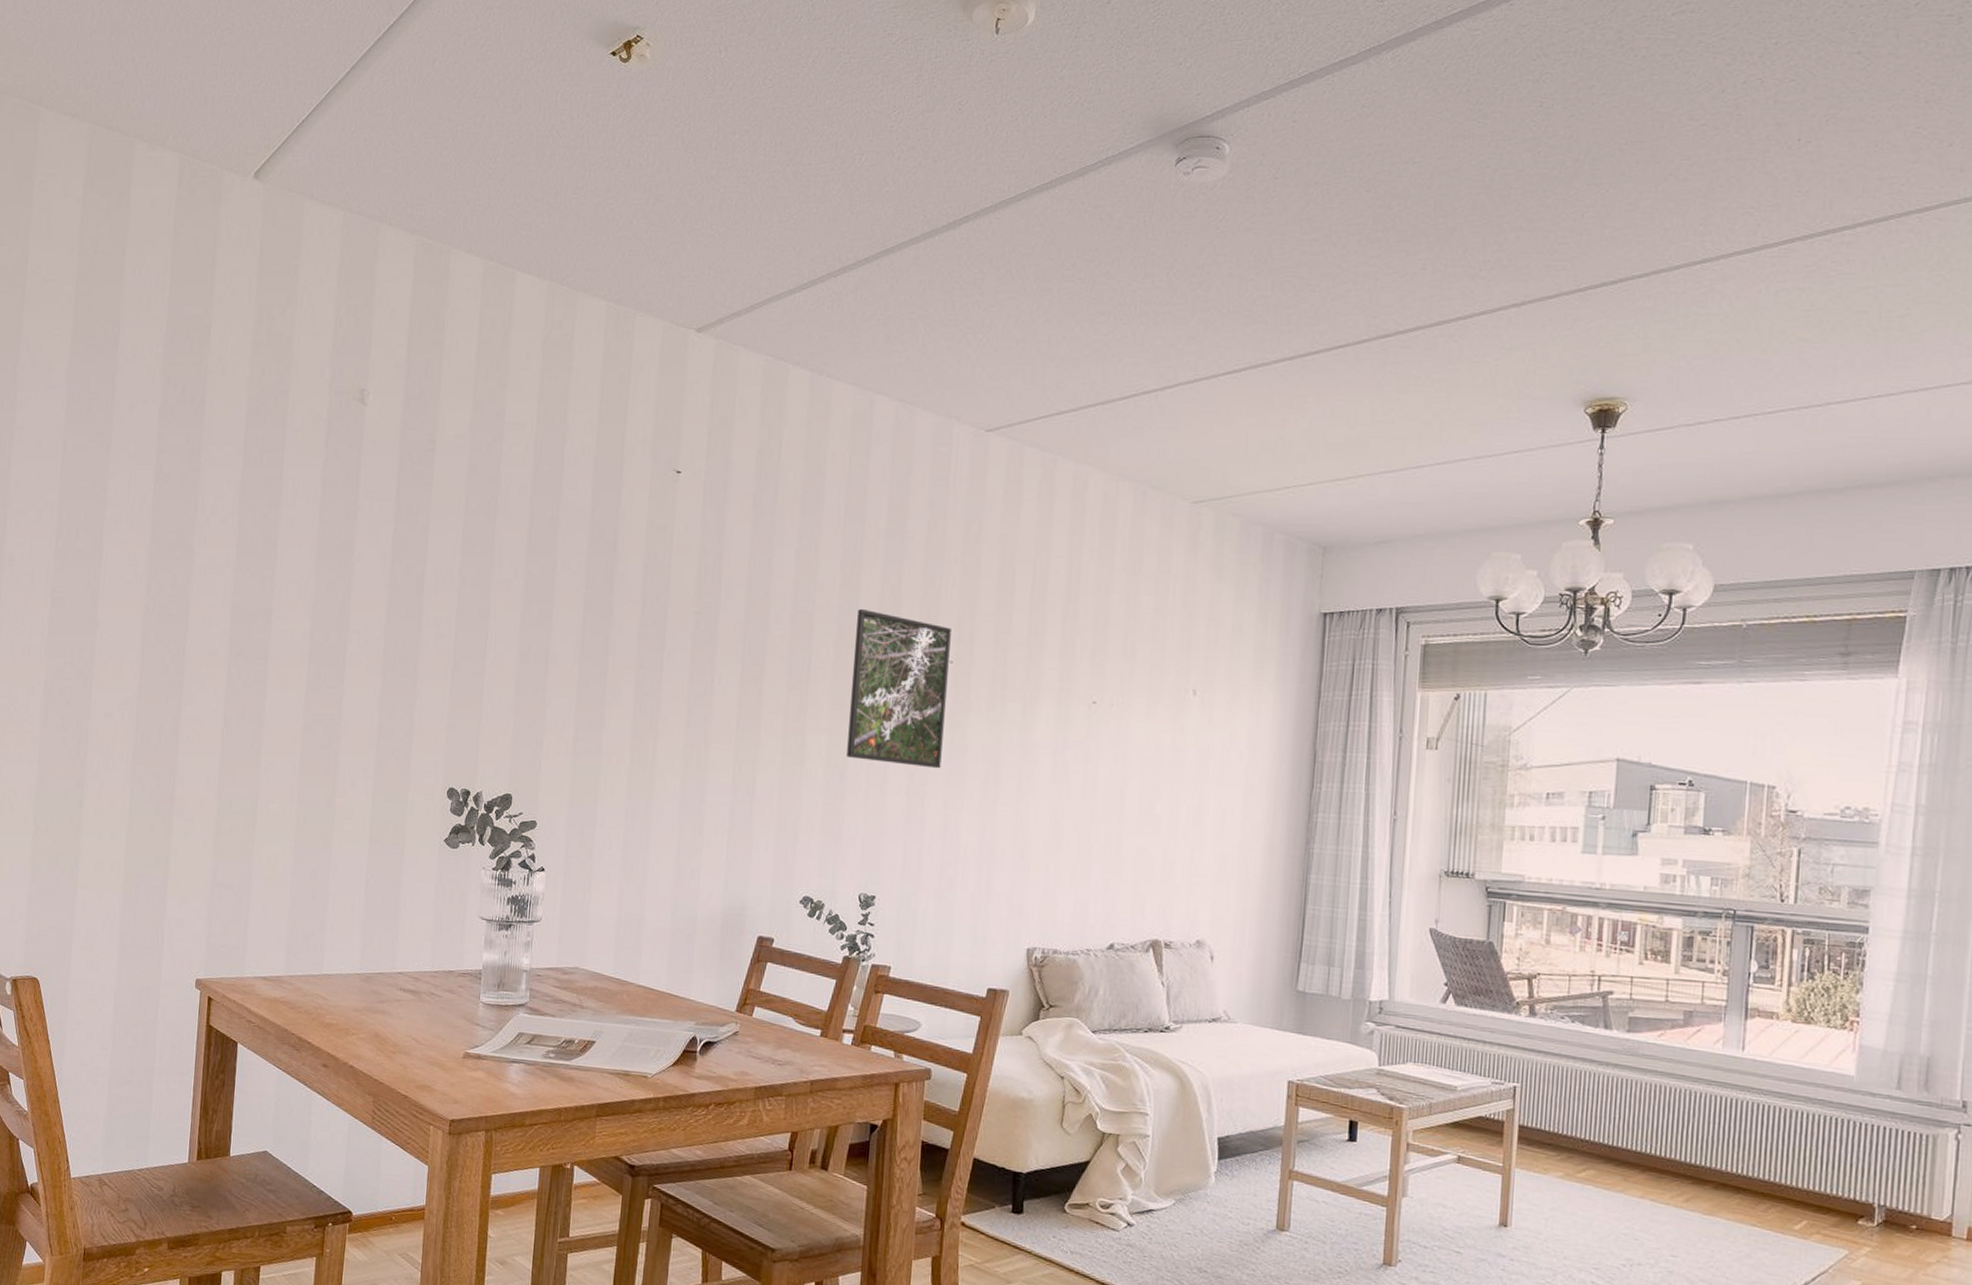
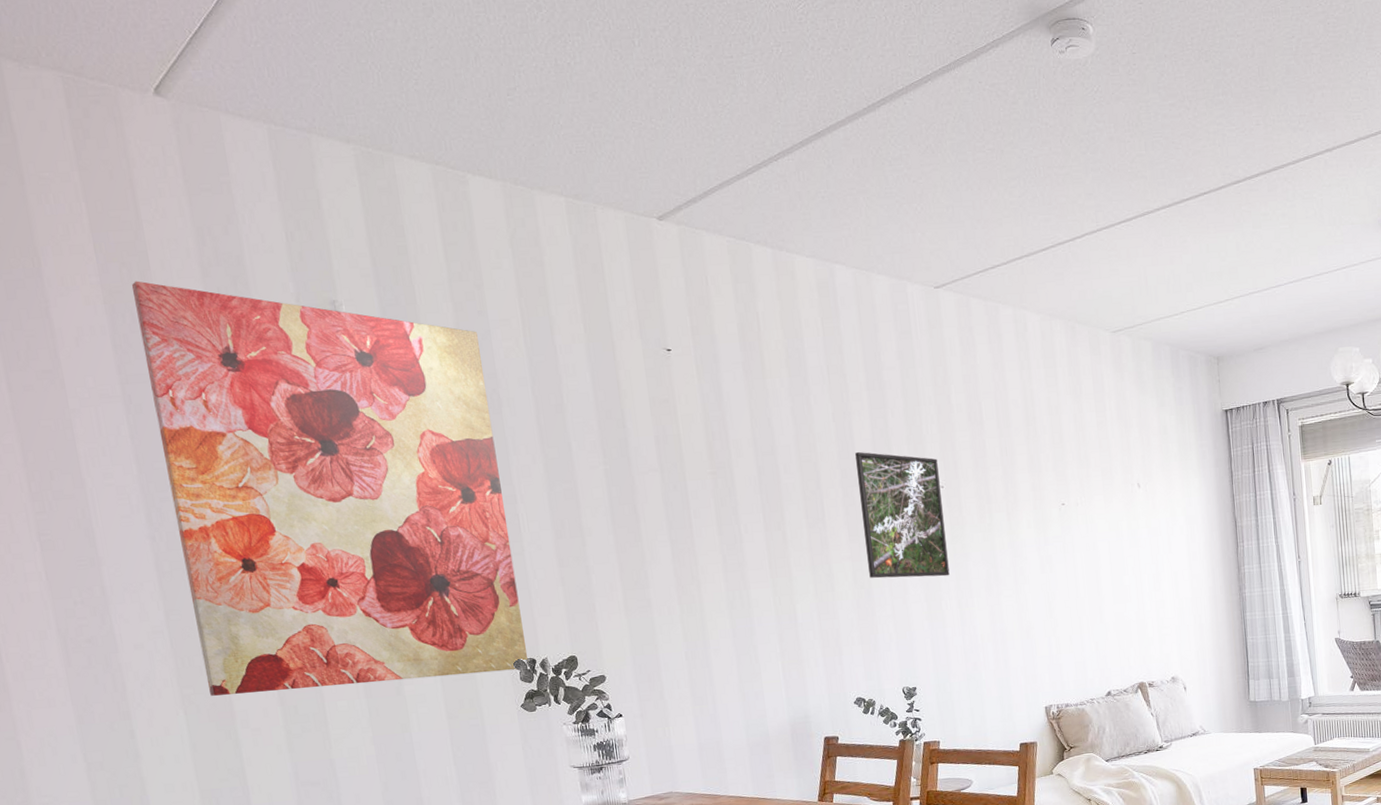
wall art: none [158,354,490,800] -> present [131,281,529,696]

